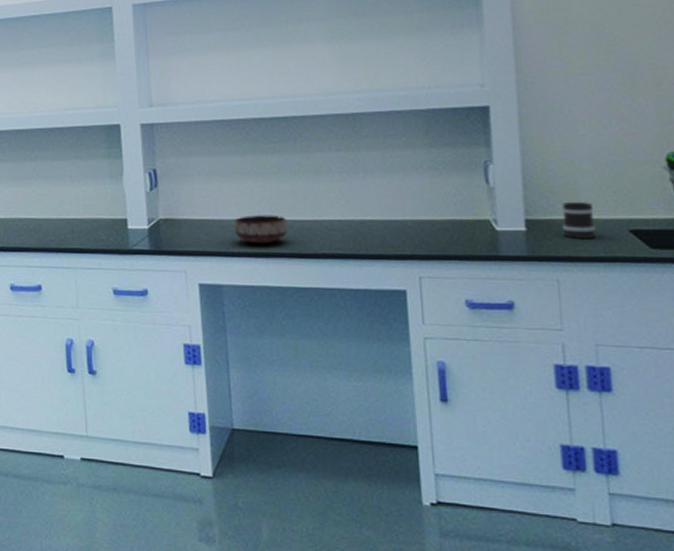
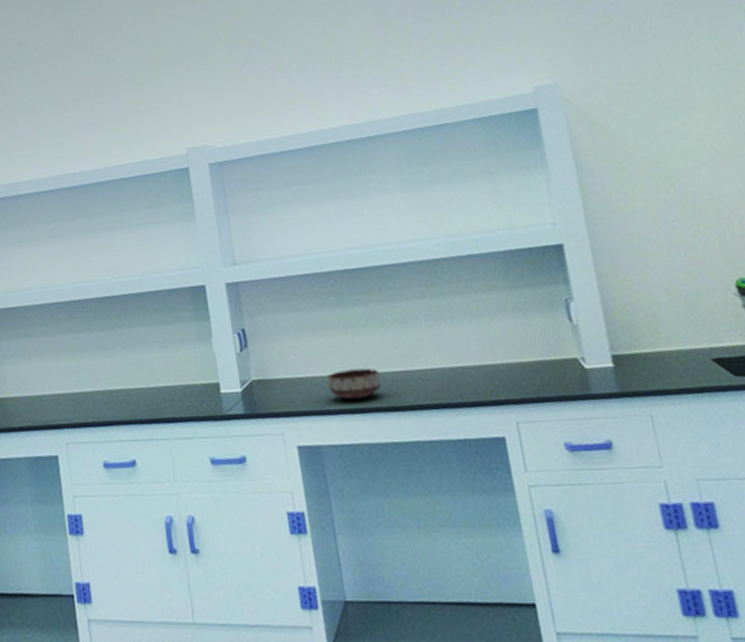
mug: present [562,201,597,239] -> none [644,333,682,372]

